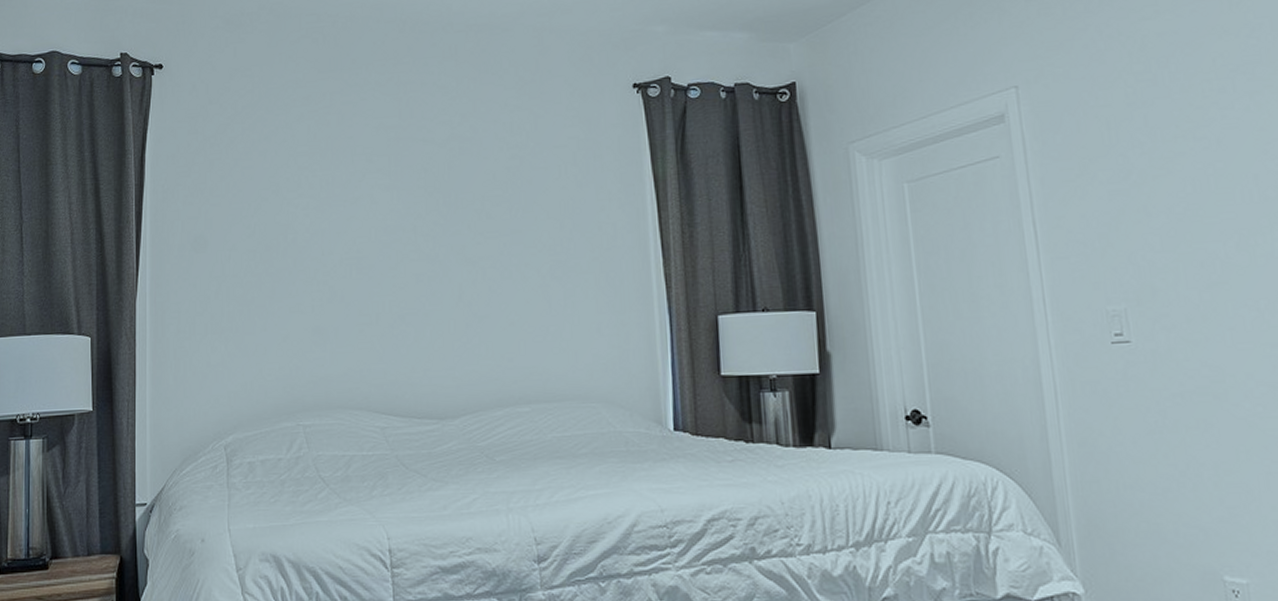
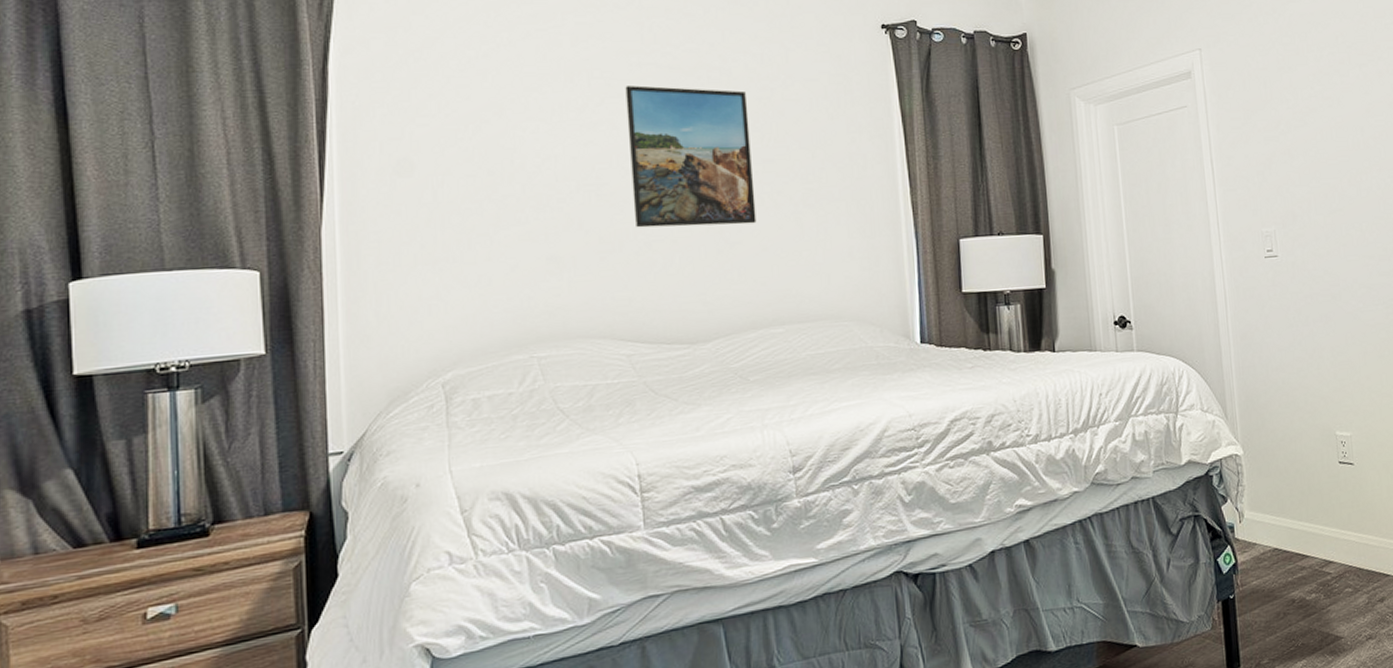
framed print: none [384,160,504,301] -> present [625,85,757,228]

